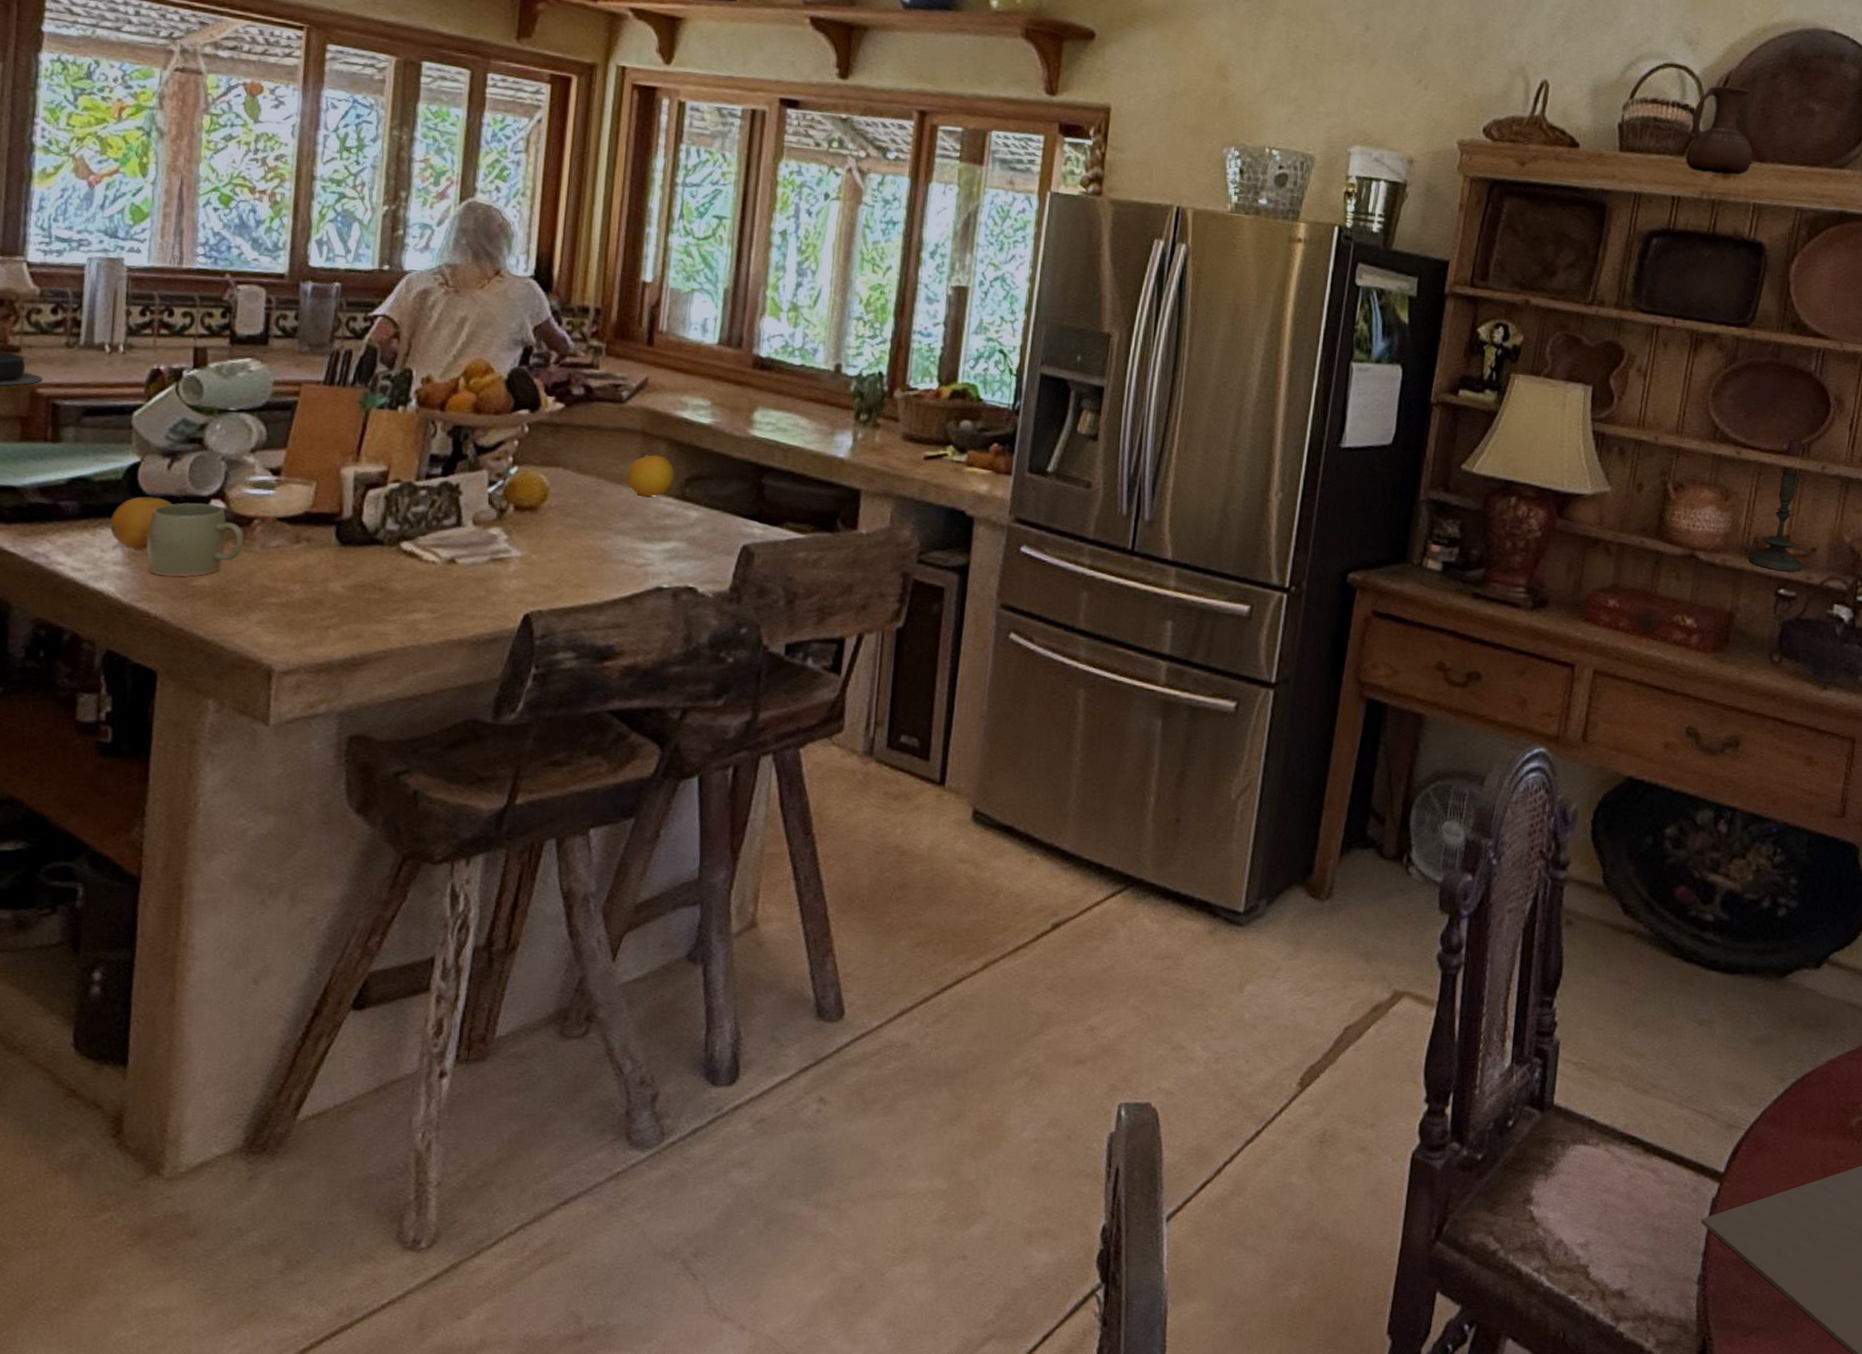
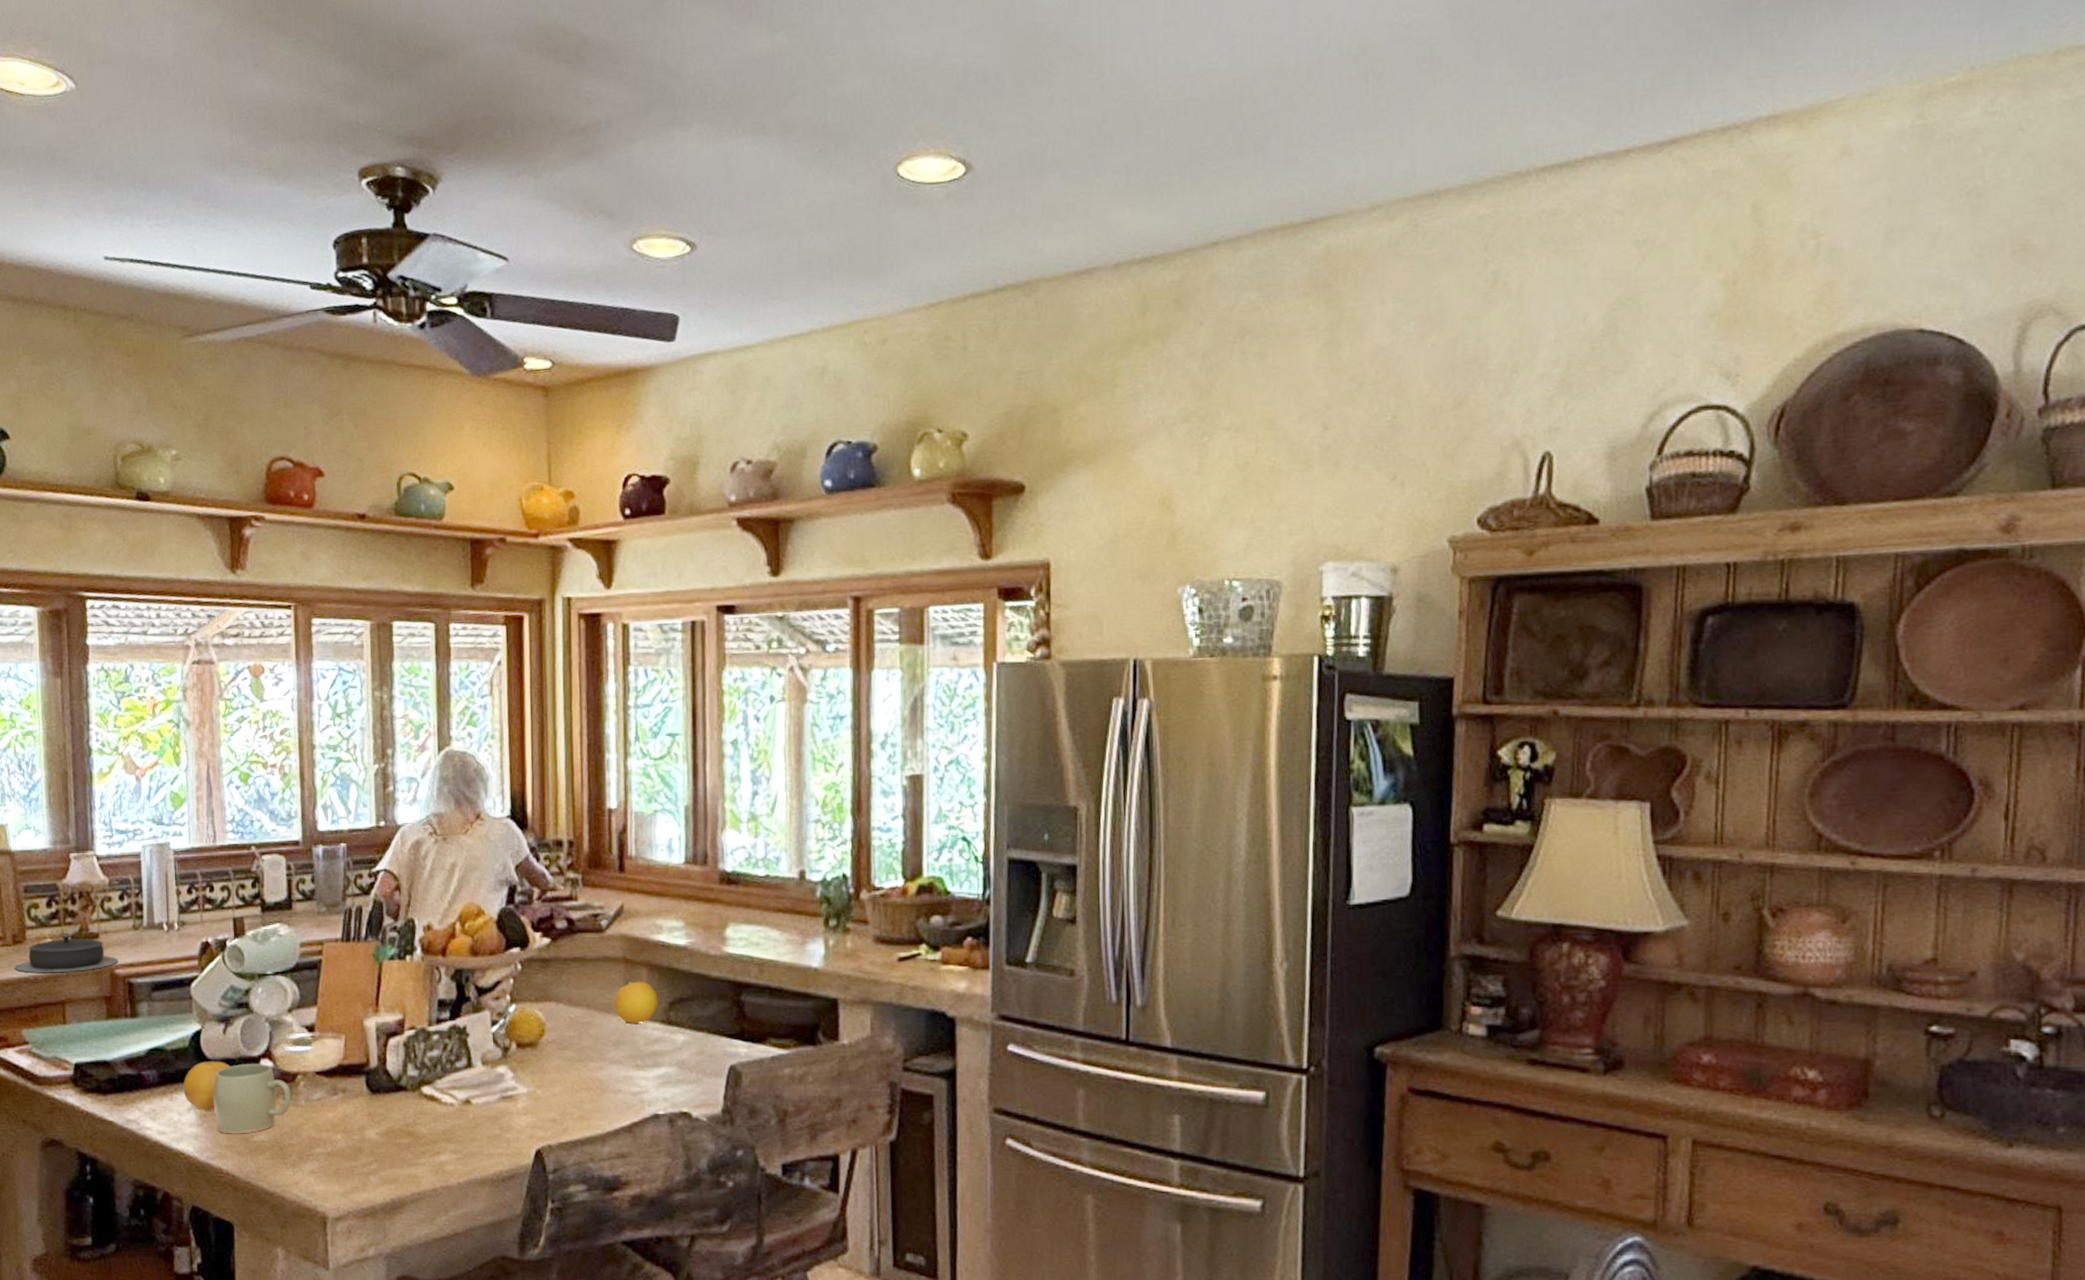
ceramic pitcher: present [1685,85,1753,176] -> none [1738,419,1829,529]
candle: present [1747,435,1803,573] -> none [1882,834,1959,1004]

